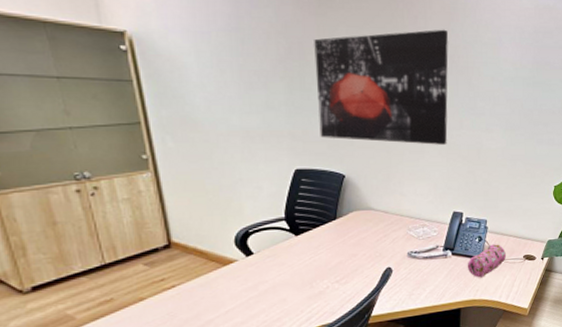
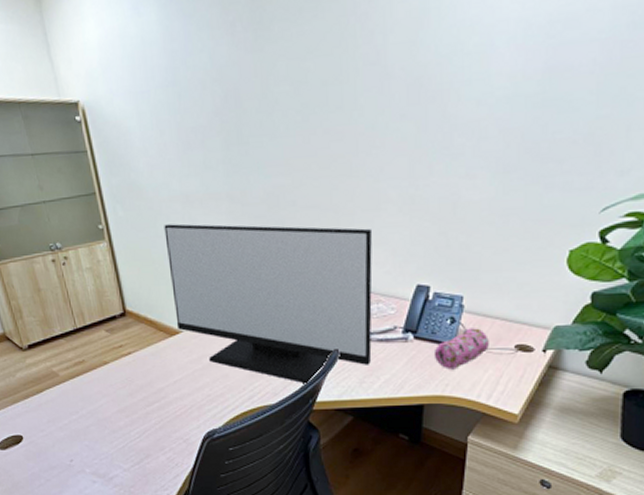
monitor: none [221,157,419,301] -> present [164,223,373,384]
wall art: present [314,29,448,145] -> none [251,42,415,200]

